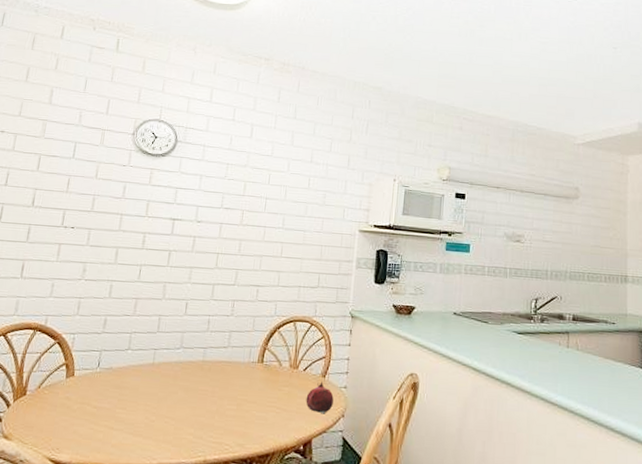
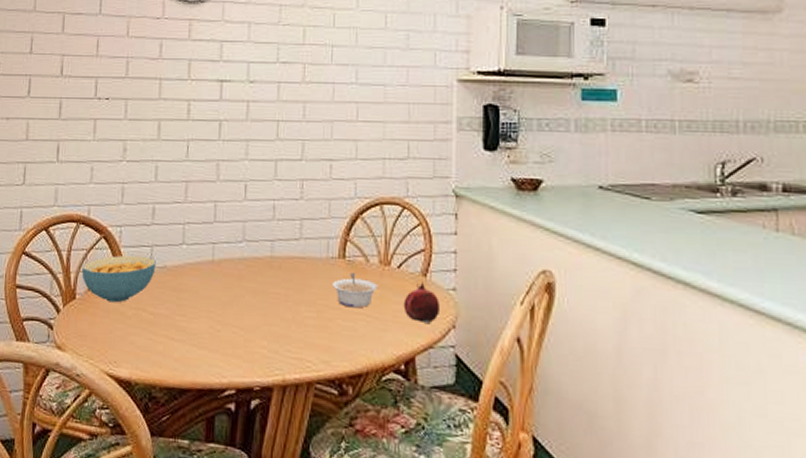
cereal bowl: none [34,358,103,398] -> present [82,255,156,303]
legume: none [251,373,287,402] -> present [333,271,378,308]

